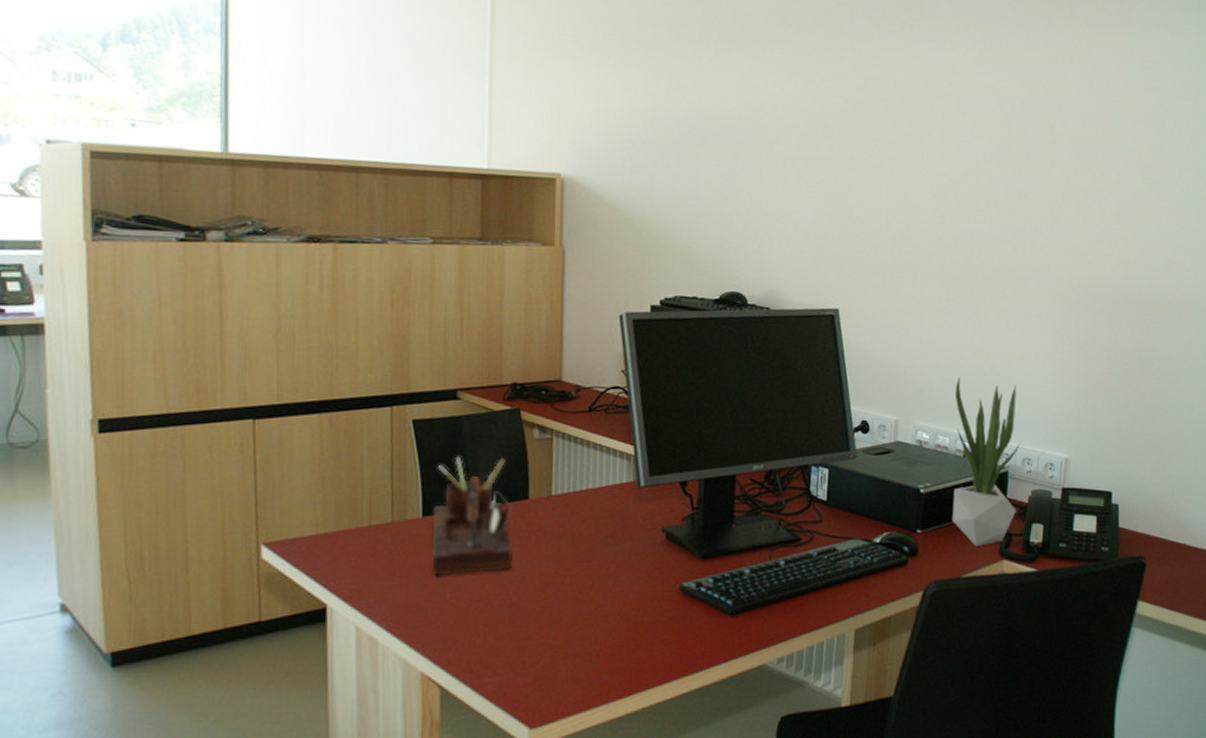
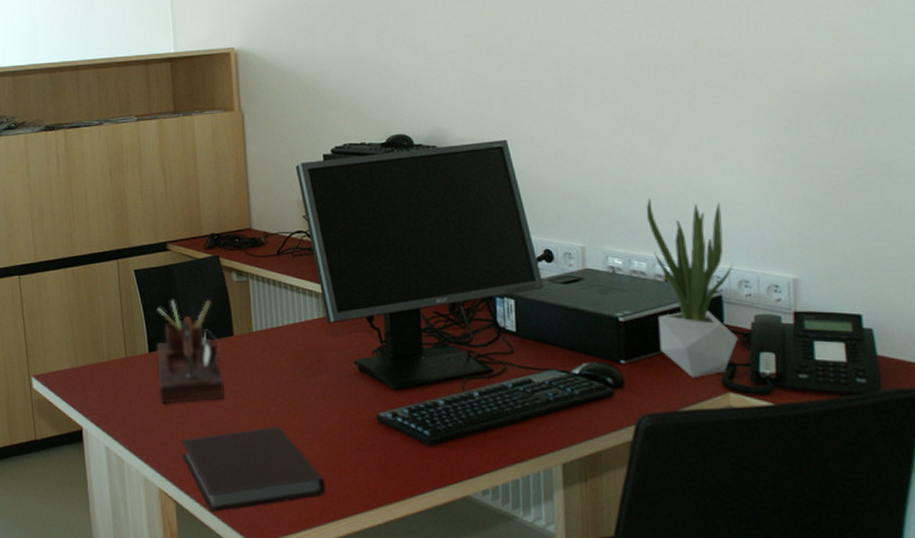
notebook: none [453,599,618,697] -> present [180,427,326,513]

